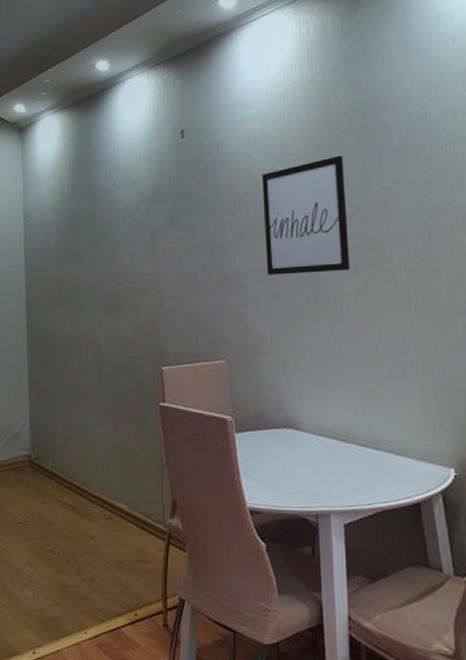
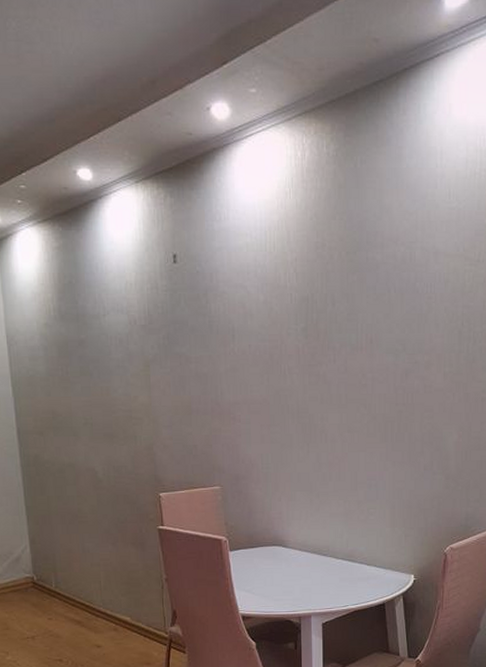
wall art: present [262,155,350,275] -> none [255,291,335,407]

